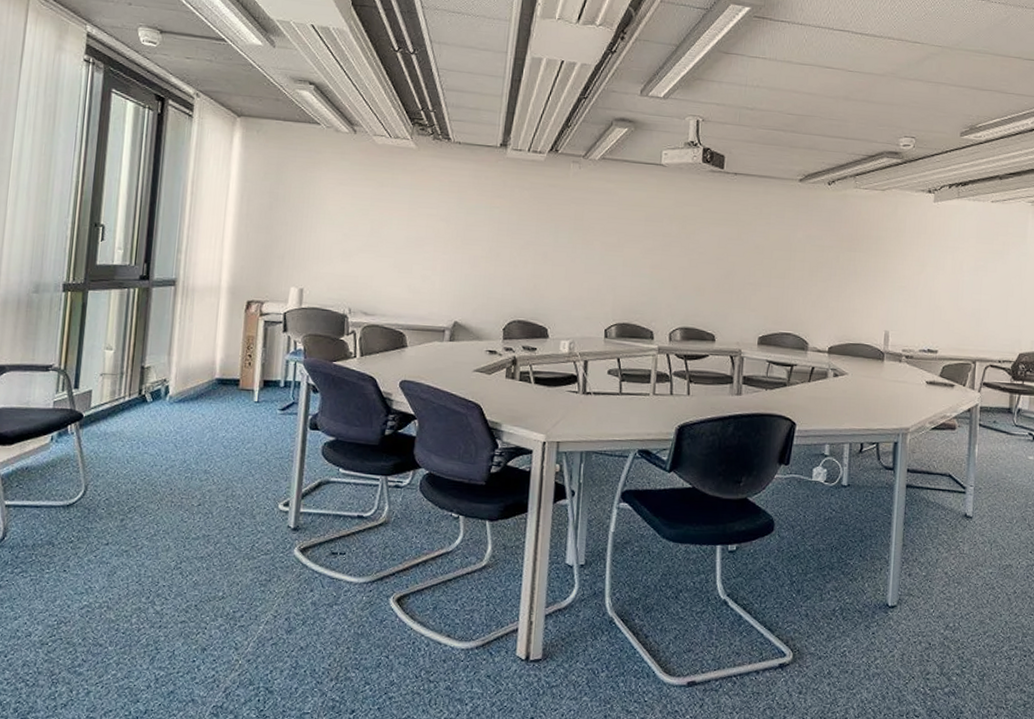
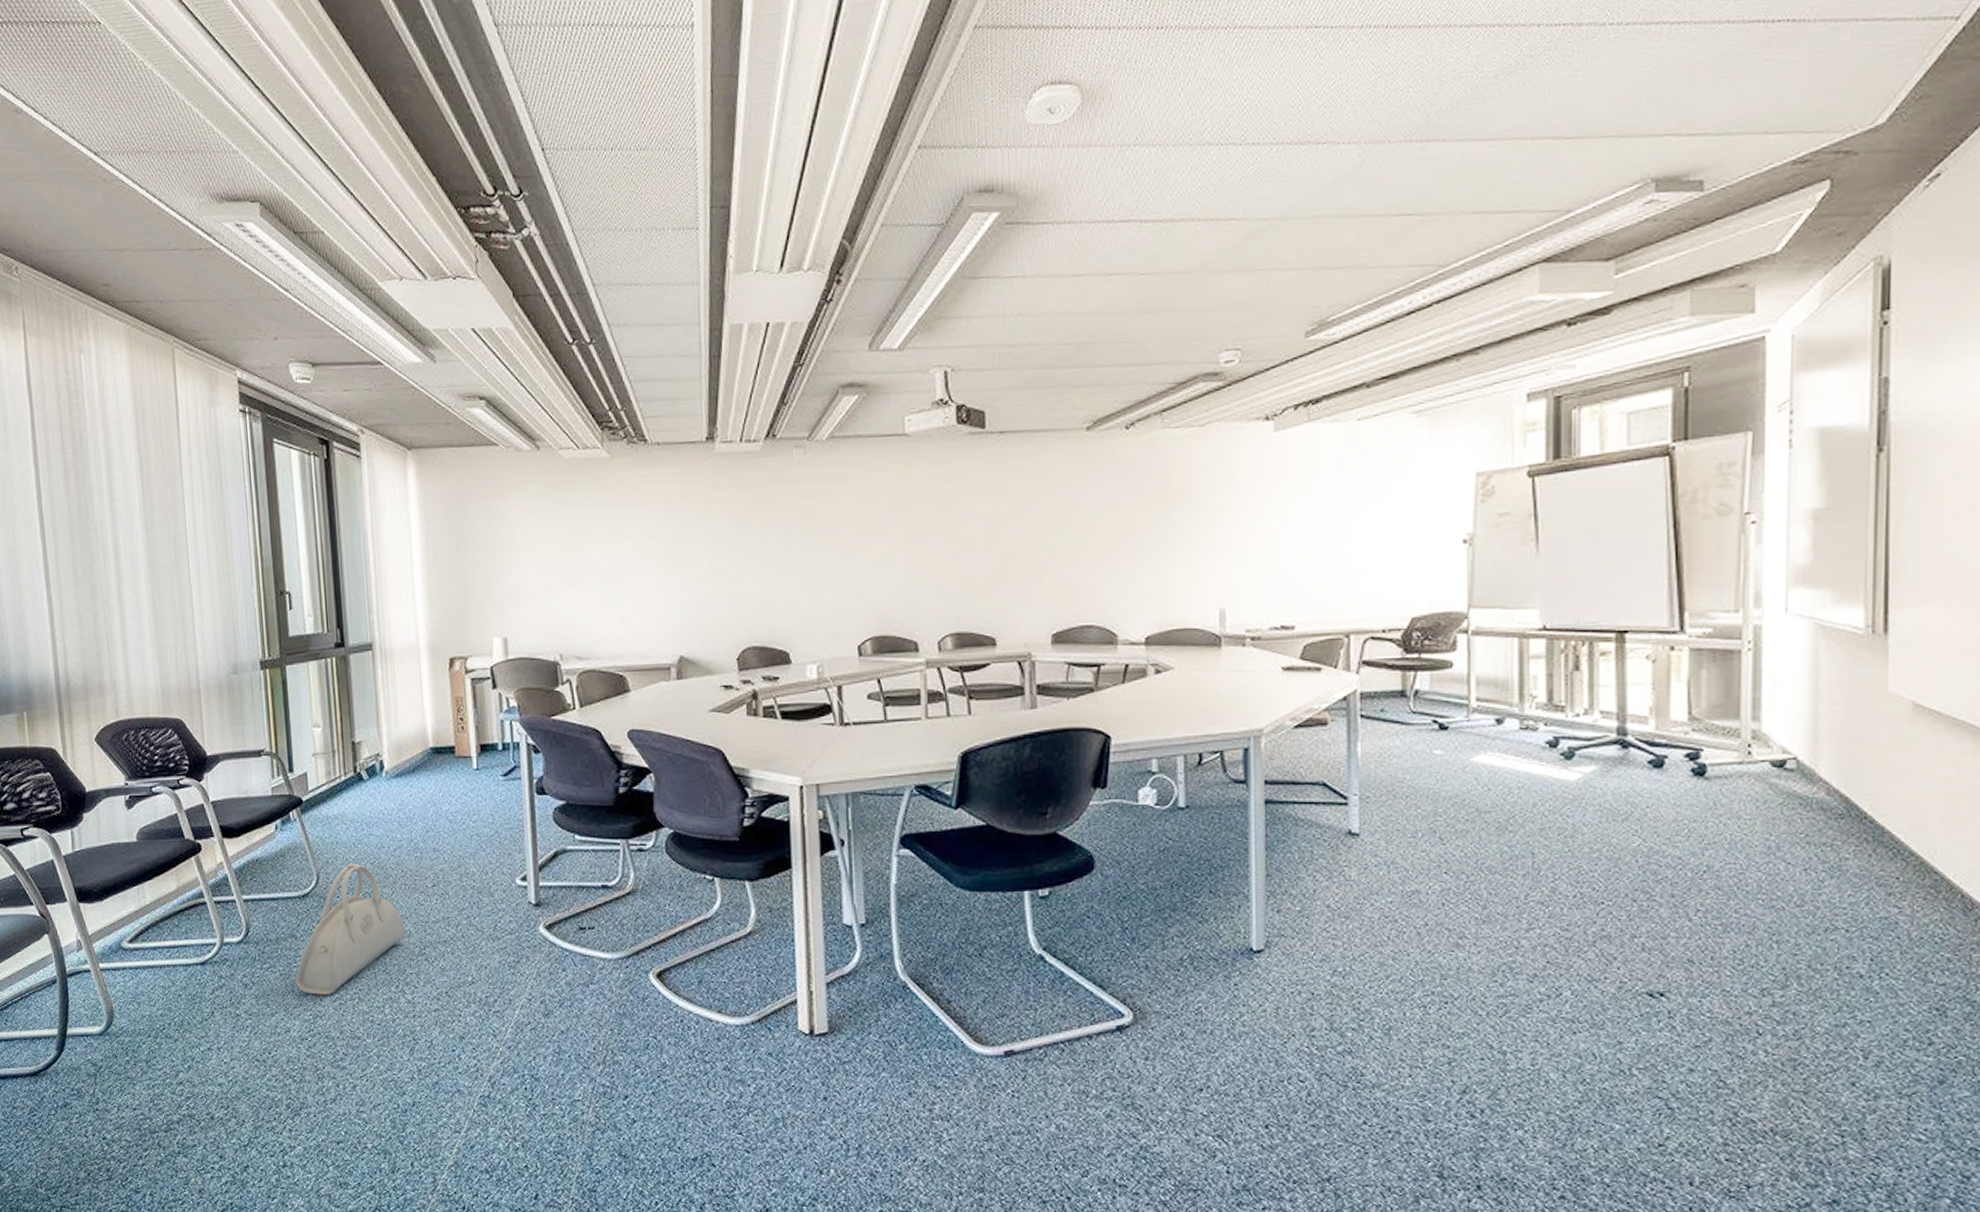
handbag: none [45,477,165,602] -> present [295,862,406,995]

